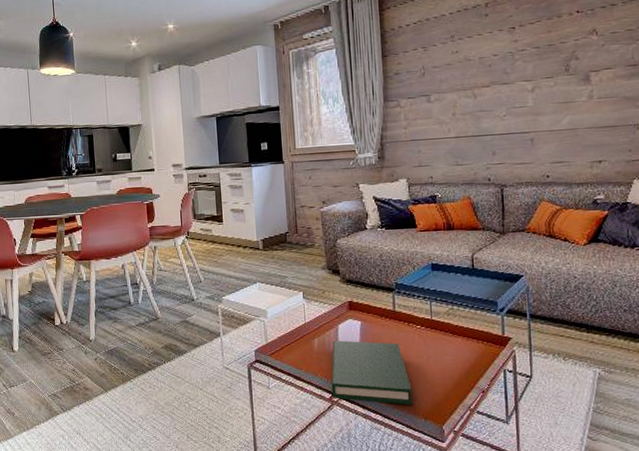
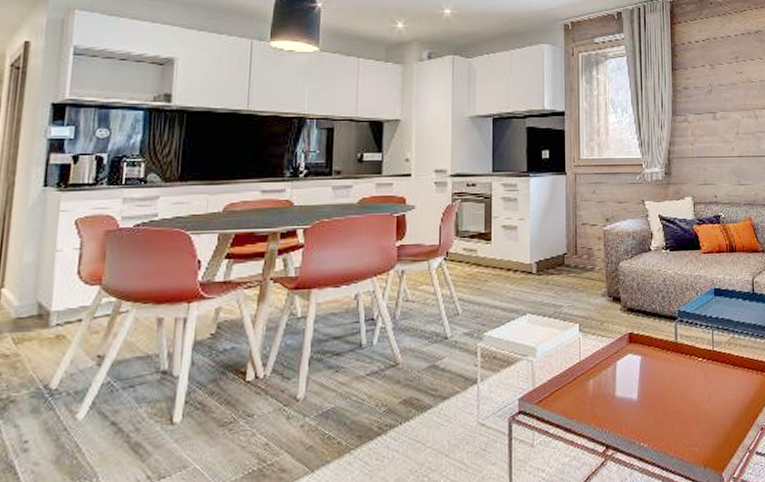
hardback book: present [331,340,413,405] -> none [605,379,693,453]

